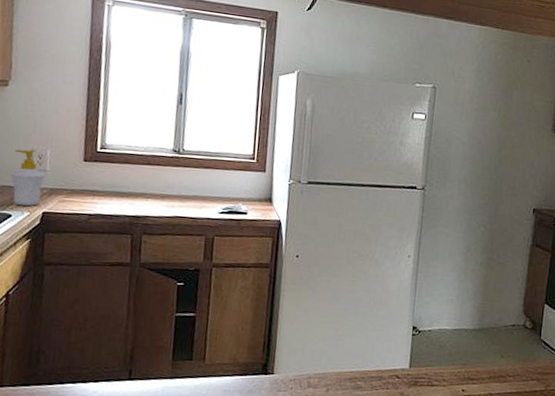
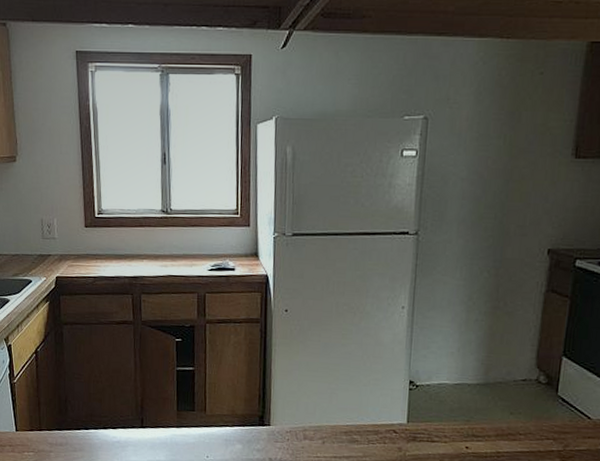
soap bottle: present [10,149,46,207] -> none [26,219,55,272]

